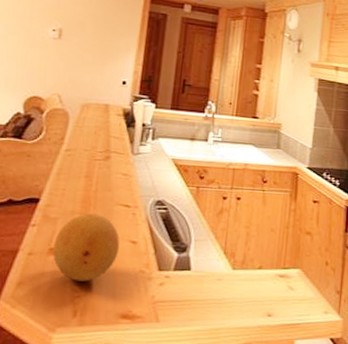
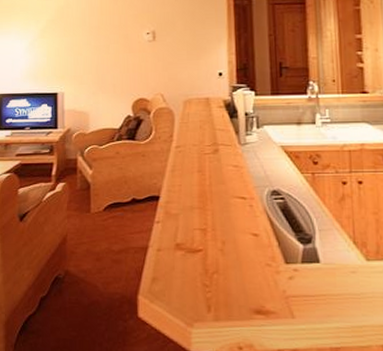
fruit: present [52,213,120,282] -> none [179,207,242,276]

